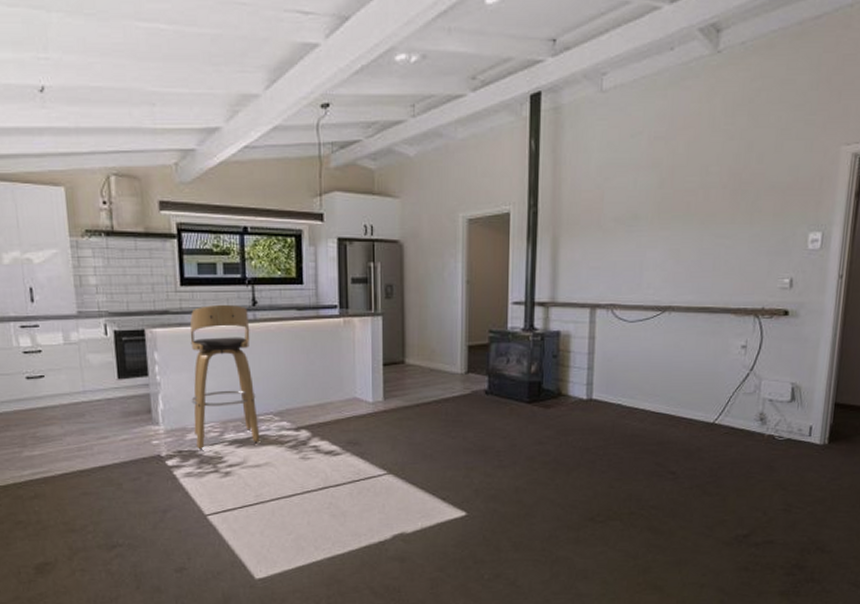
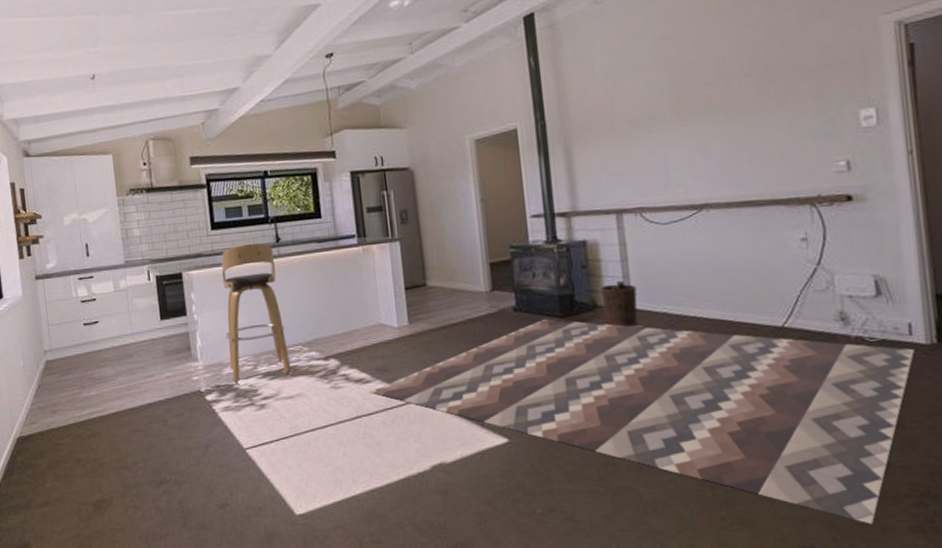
area rug: none [339,404,810,590] -> present [369,319,915,525]
wooden bucket: none [566,372,598,415] -> present [600,280,638,327]

